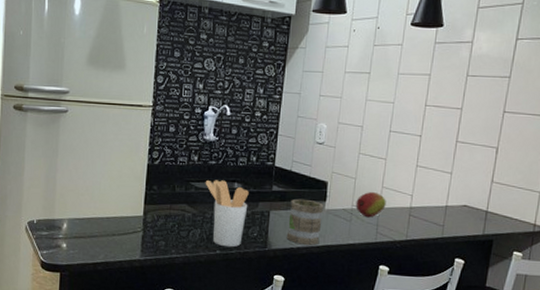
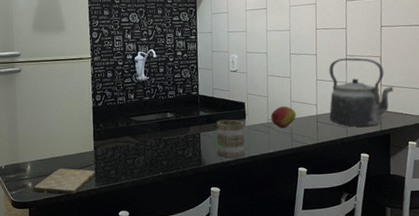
cutting board: none [67,231,142,264] -> present [33,168,96,195]
utensil holder: present [205,180,249,248] -> none [142,112,181,169]
kettle: none [425,144,506,229] -> present [329,57,394,127]

